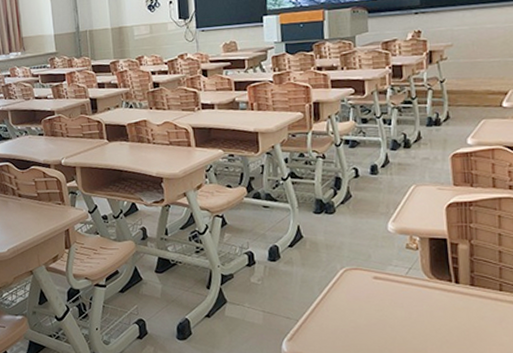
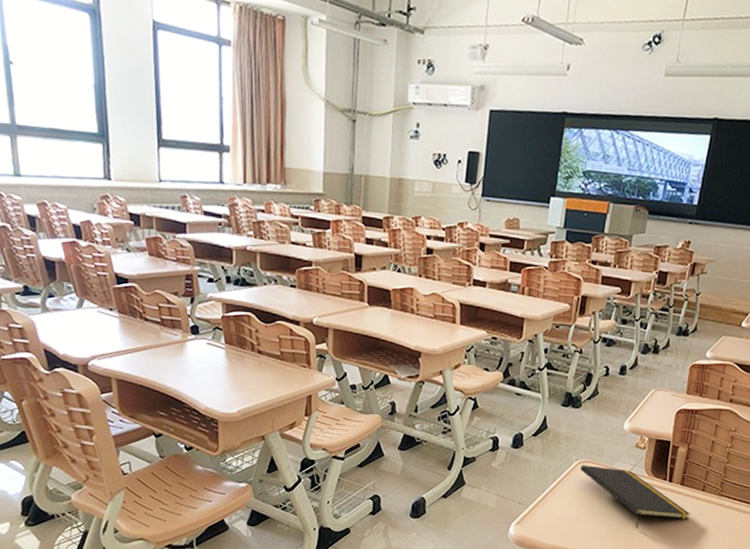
notepad: none [347,272,490,338] -> present [580,465,690,529]

